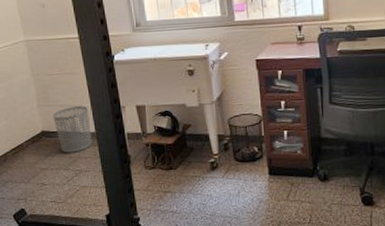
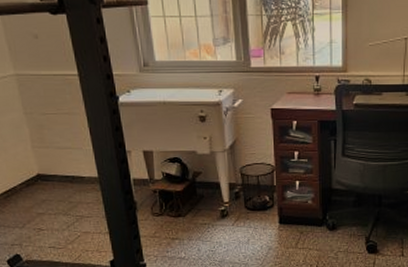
waste bin: present [53,106,92,153] -> none [50,149,95,198]

